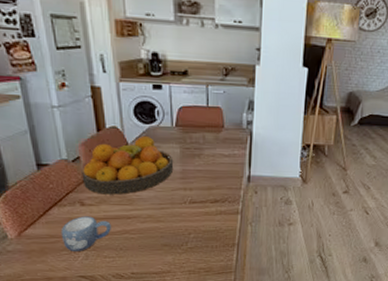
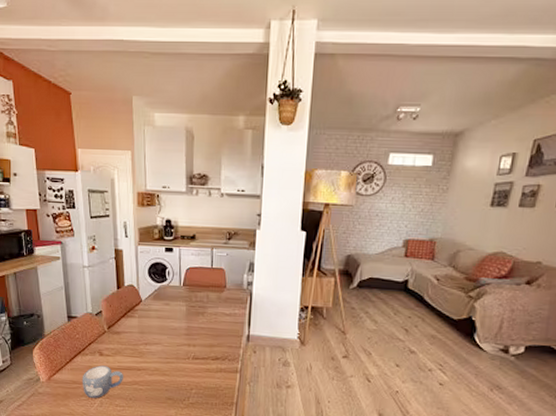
fruit bowl: present [82,135,174,195] -> none [102,293,180,348]

